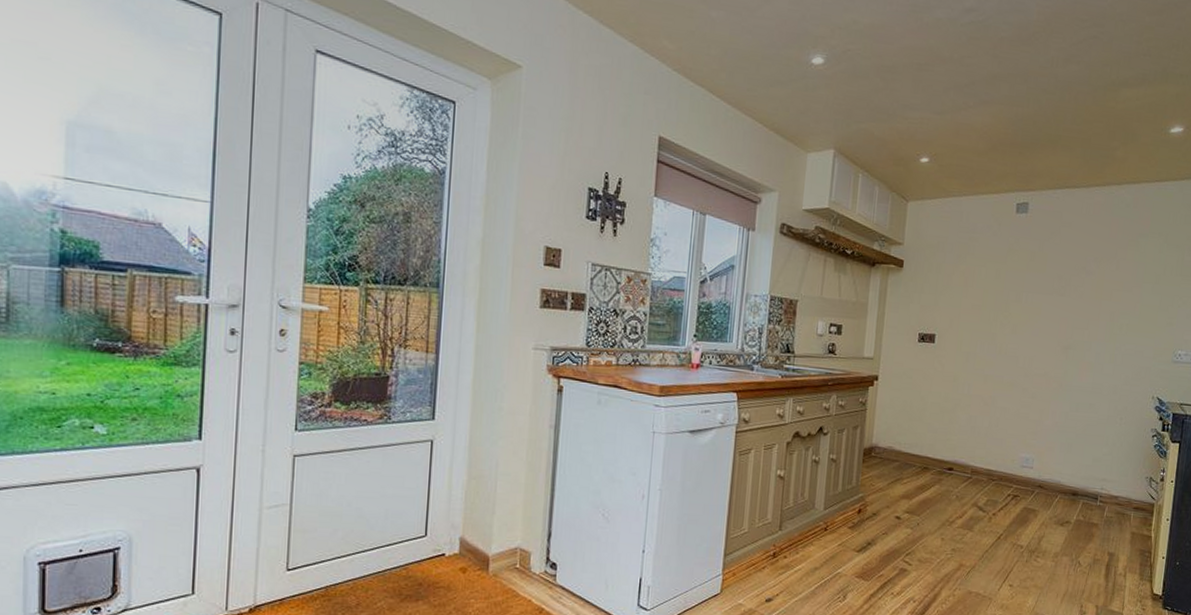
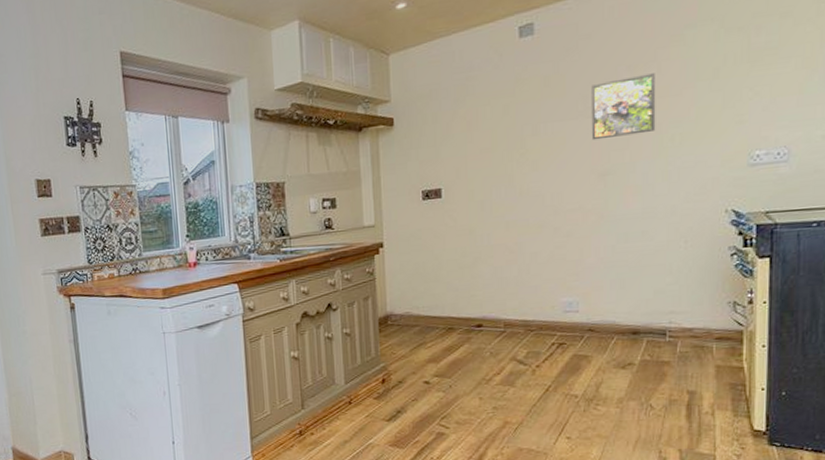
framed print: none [1061,267,1114,319] -> present [591,73,656,140]

